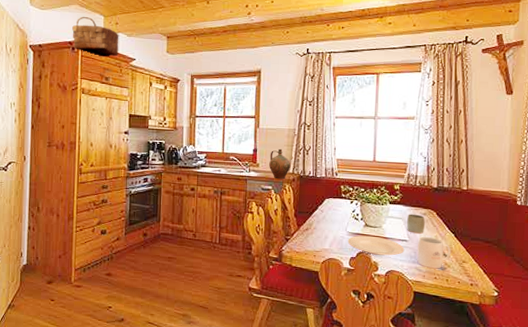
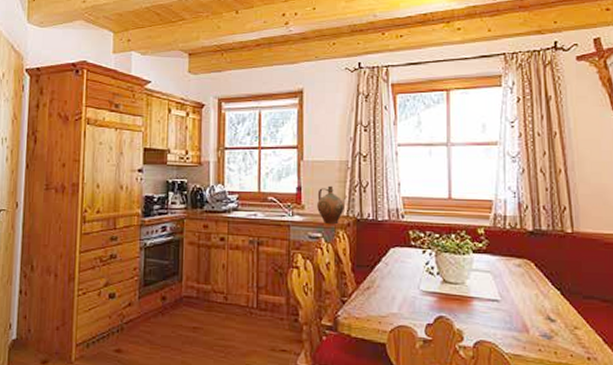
woven basket: present [72,16,119,58] -> none [76,33,132,81]
plate: present [347,235,405,256] -> none [421,294,496,322]
mug: present [406,214,426,234] -> none [496,265,522,291]
mug: present [416,236,452,269] -> none [512,294,558,338]

